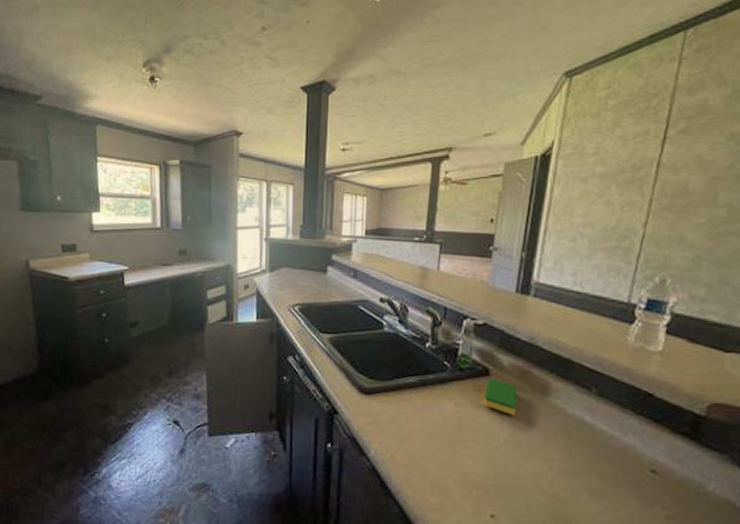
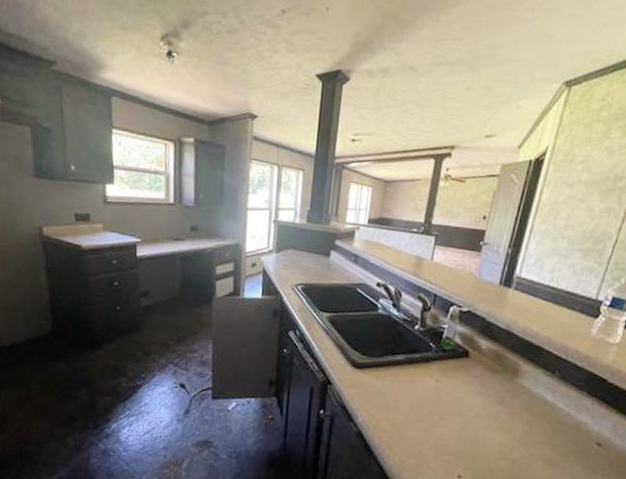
dish sponge: present [483,378,517,415] -> none [461,359,492,392]

